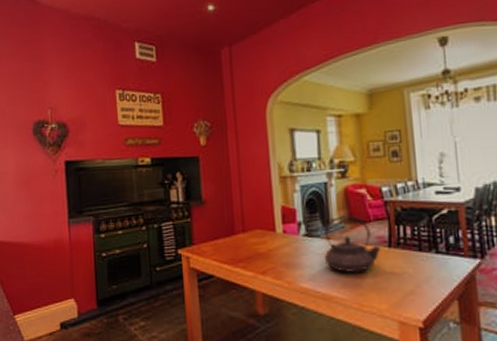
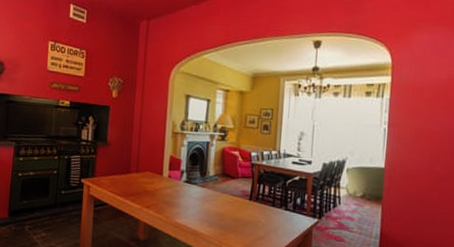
teapot: present [324,216,381,272] -> none [197,170,244,217]

